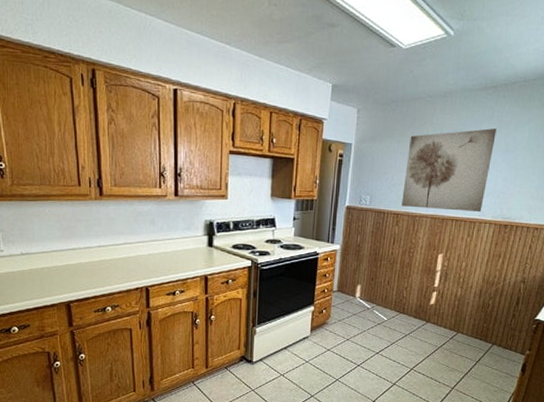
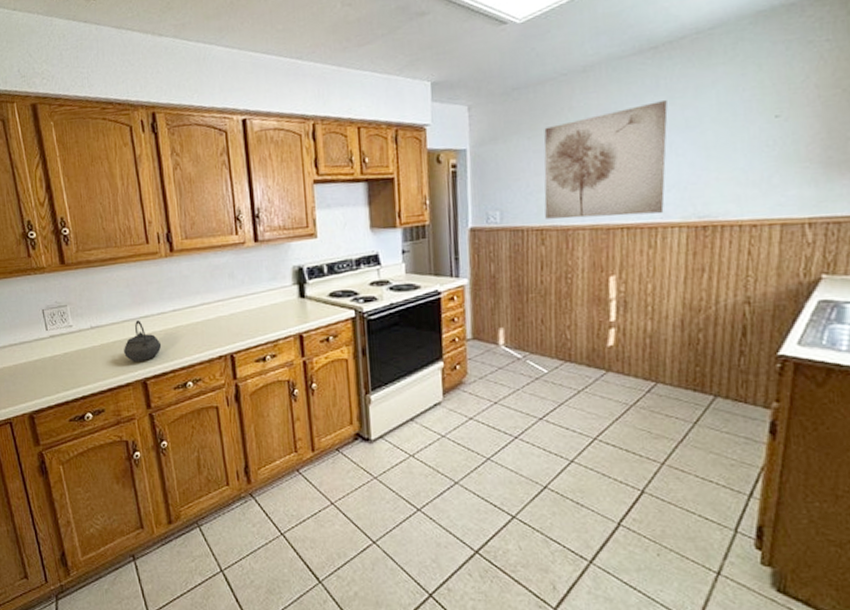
kettle: none [50,251,86,288] -> present [123,319,162,363]

